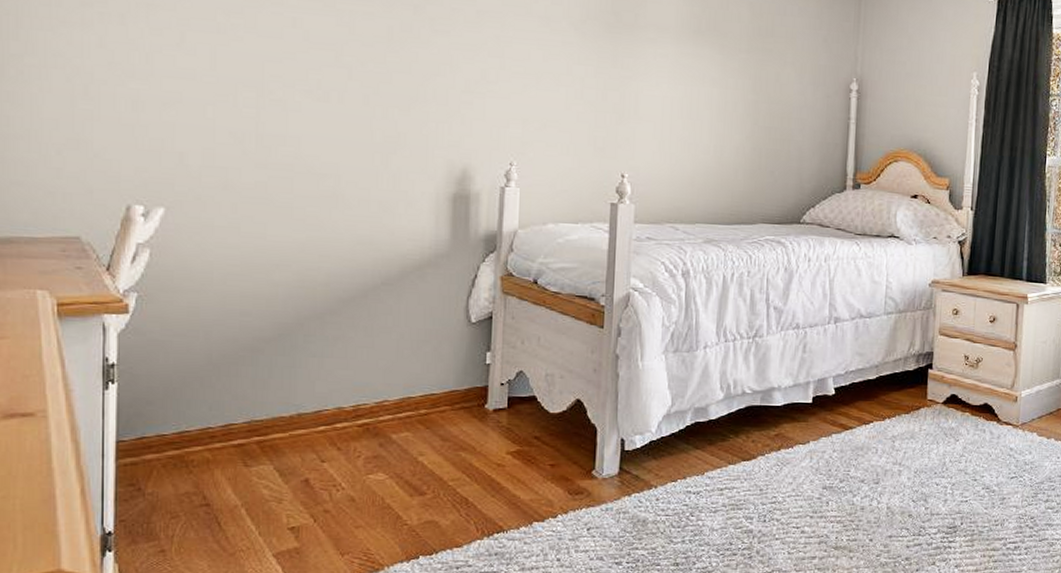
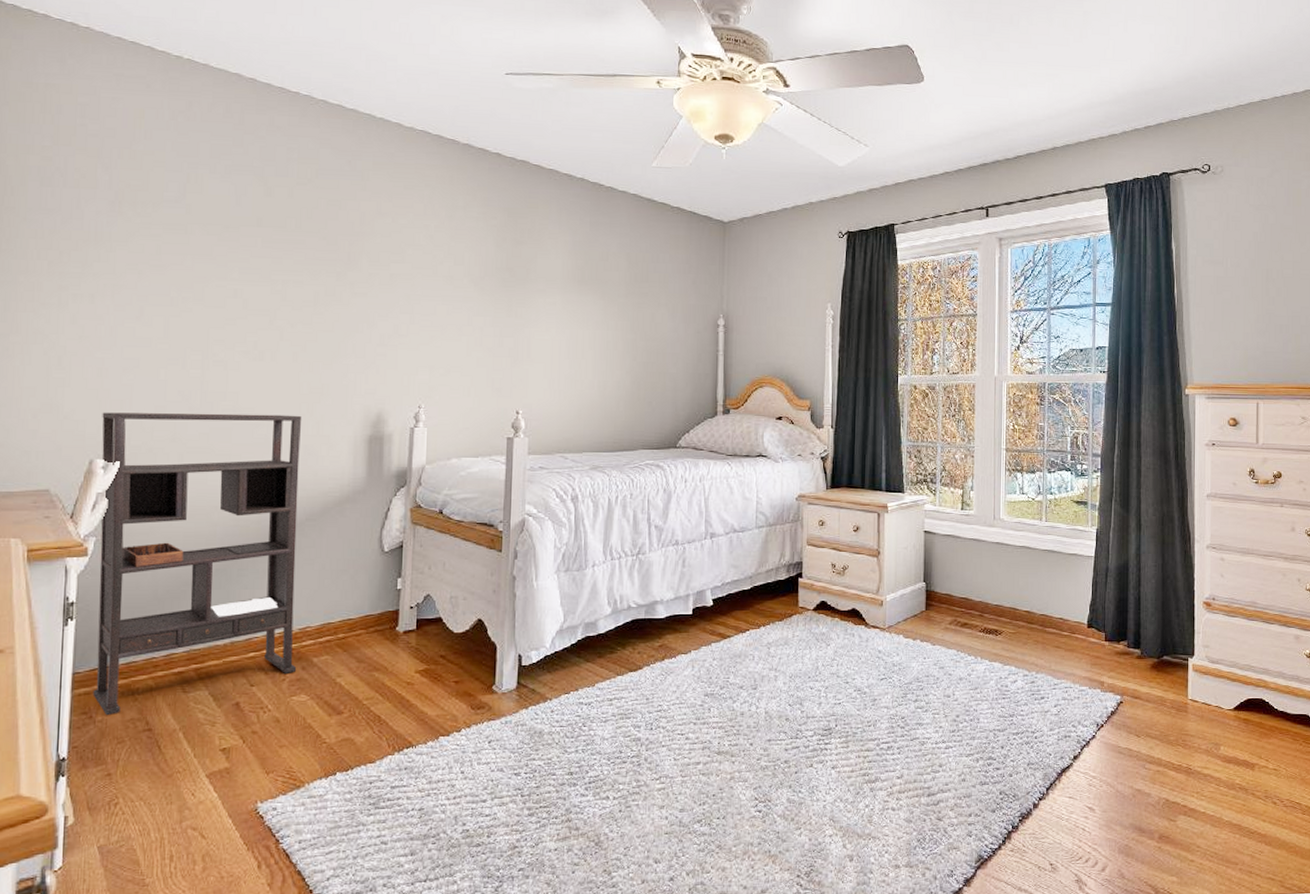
bookshelf: none [140,152,376,489] -> present [93,412,302,716]

